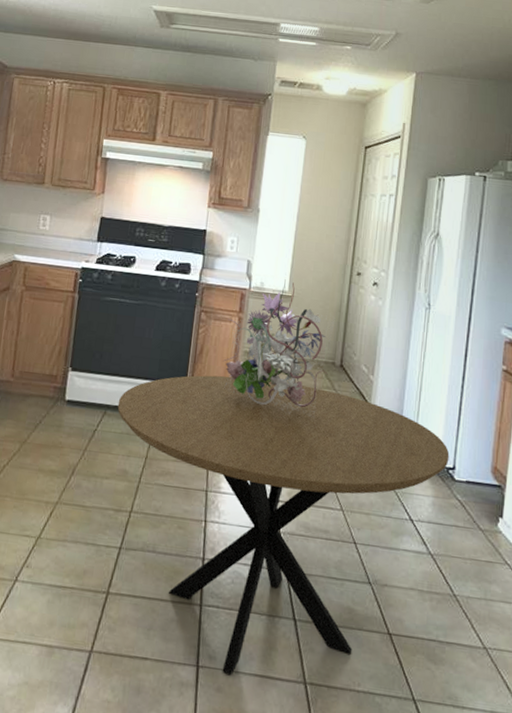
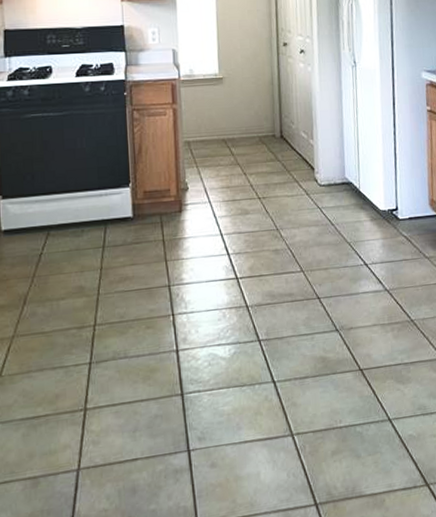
dining table: present [117,375,450,676] -> none [60,162,392,450]
bouquet: present [222,279,335,417] -> none [162,62,270,193]

